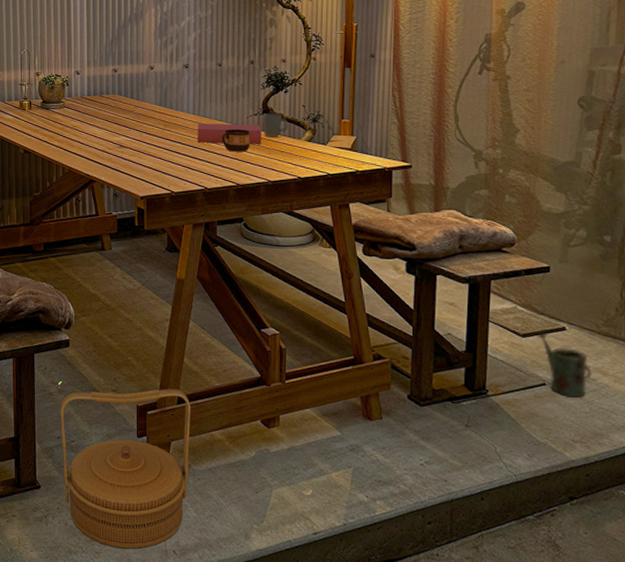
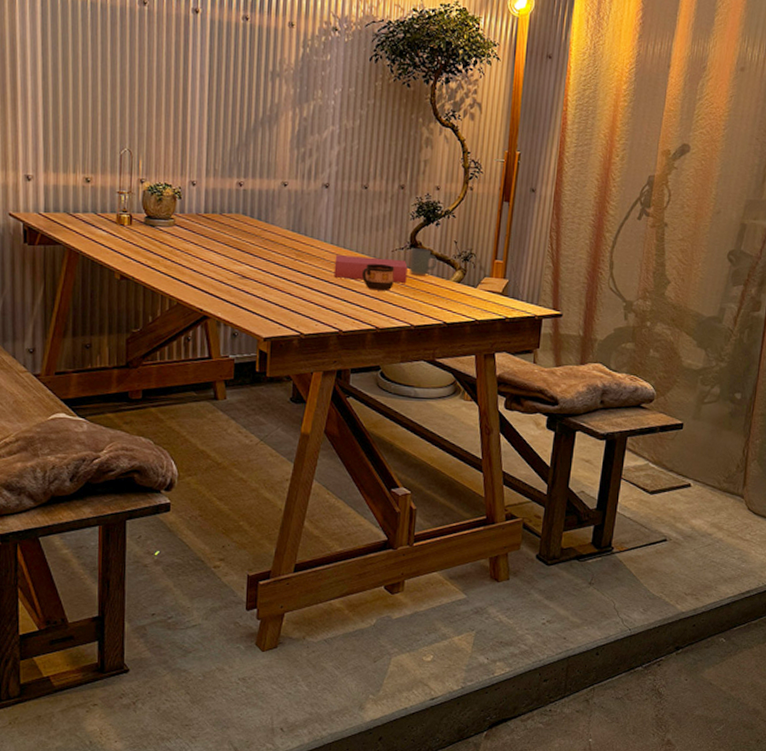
woven basket: present [60,389,191,550] -> none [155,556,309,731]
watering can: present [536,332,592,398] -> none [663,488,709,552]

